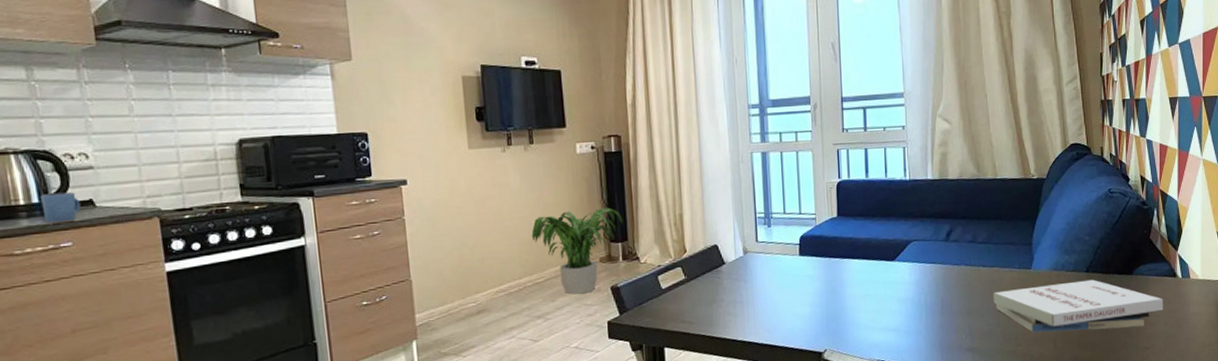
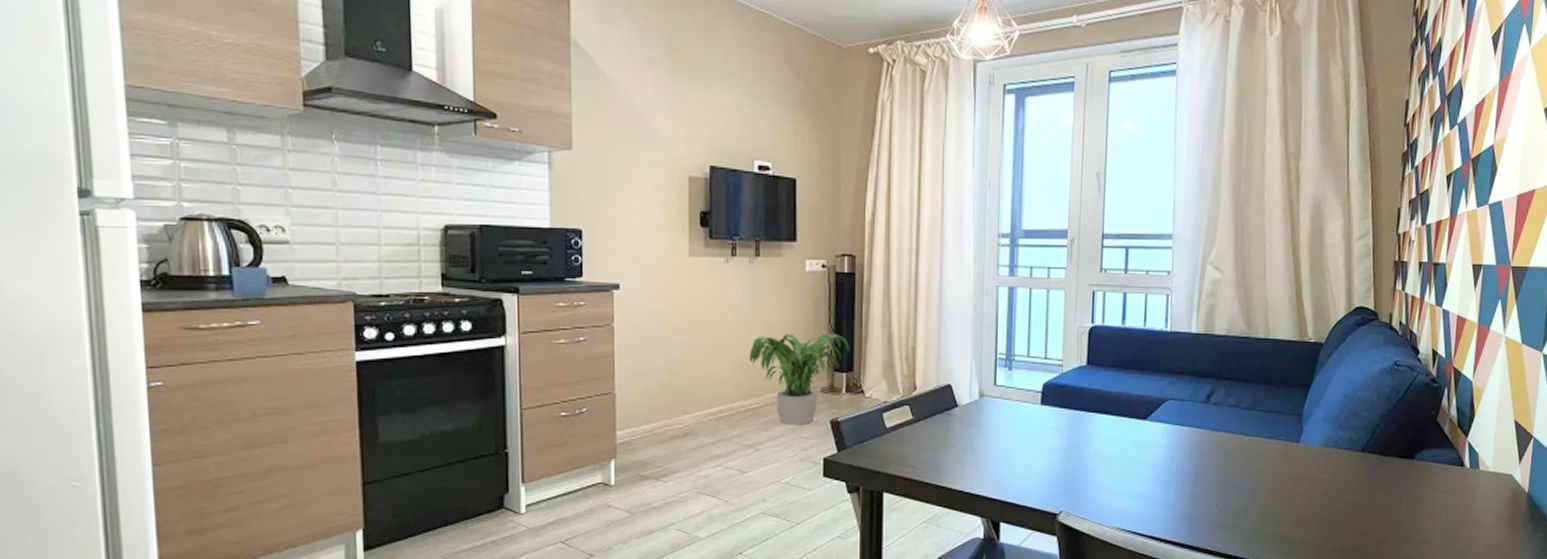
books: present [993,279,1163,333] -> none [1253,460,1446,519]

